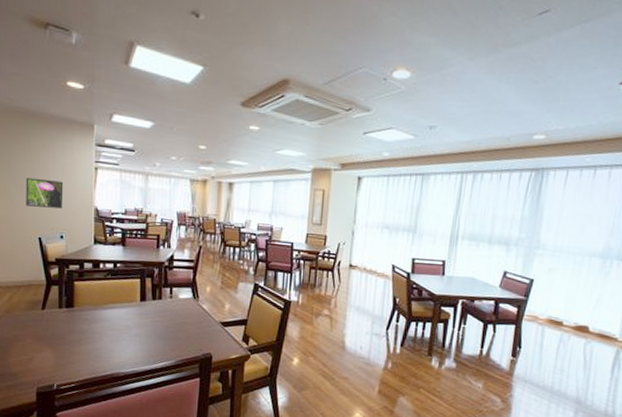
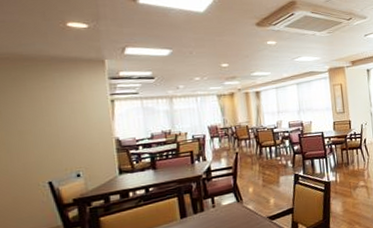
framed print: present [26,177,64,209] -> none [24,119,76,152]

